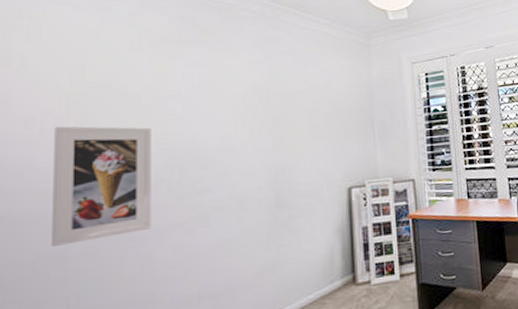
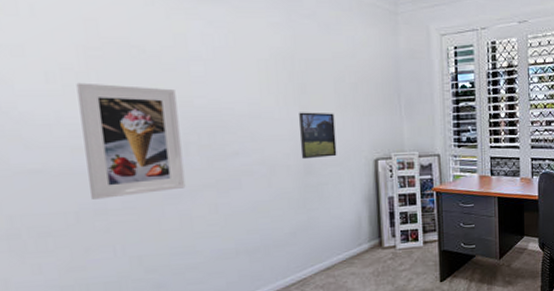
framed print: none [272,143,310,192] -> present [298,112,337,160]

